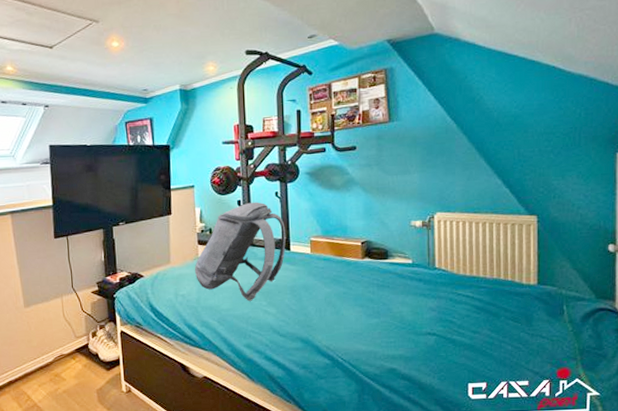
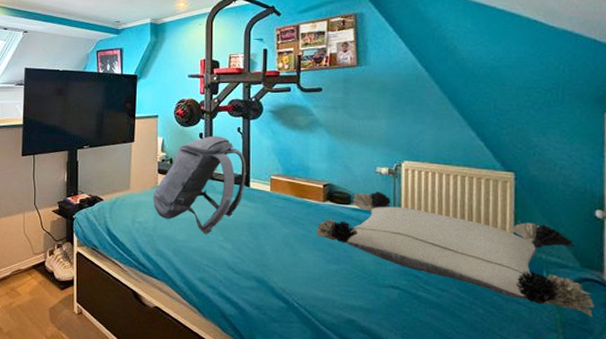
pillow: none [357,244,608,342] -> present [317,191,594,317]

